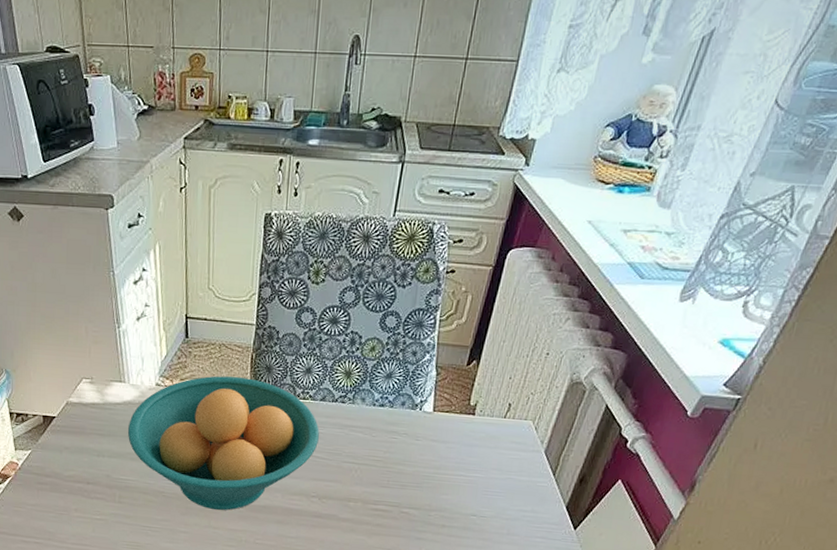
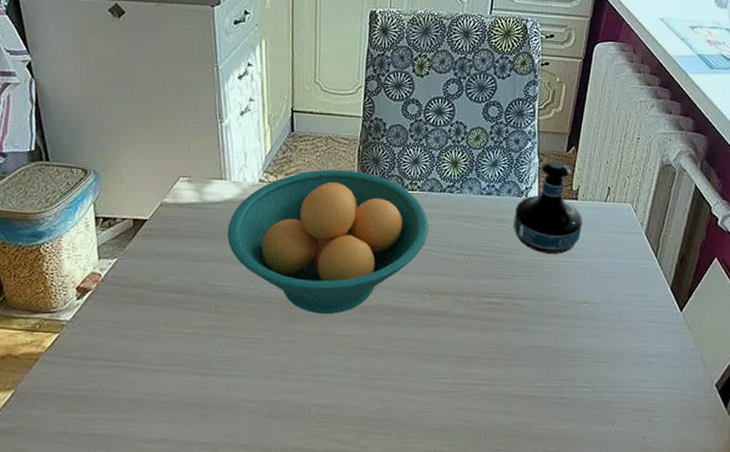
tequila bottle: none [405,373,478,467] -> present [514,160,582,254]

